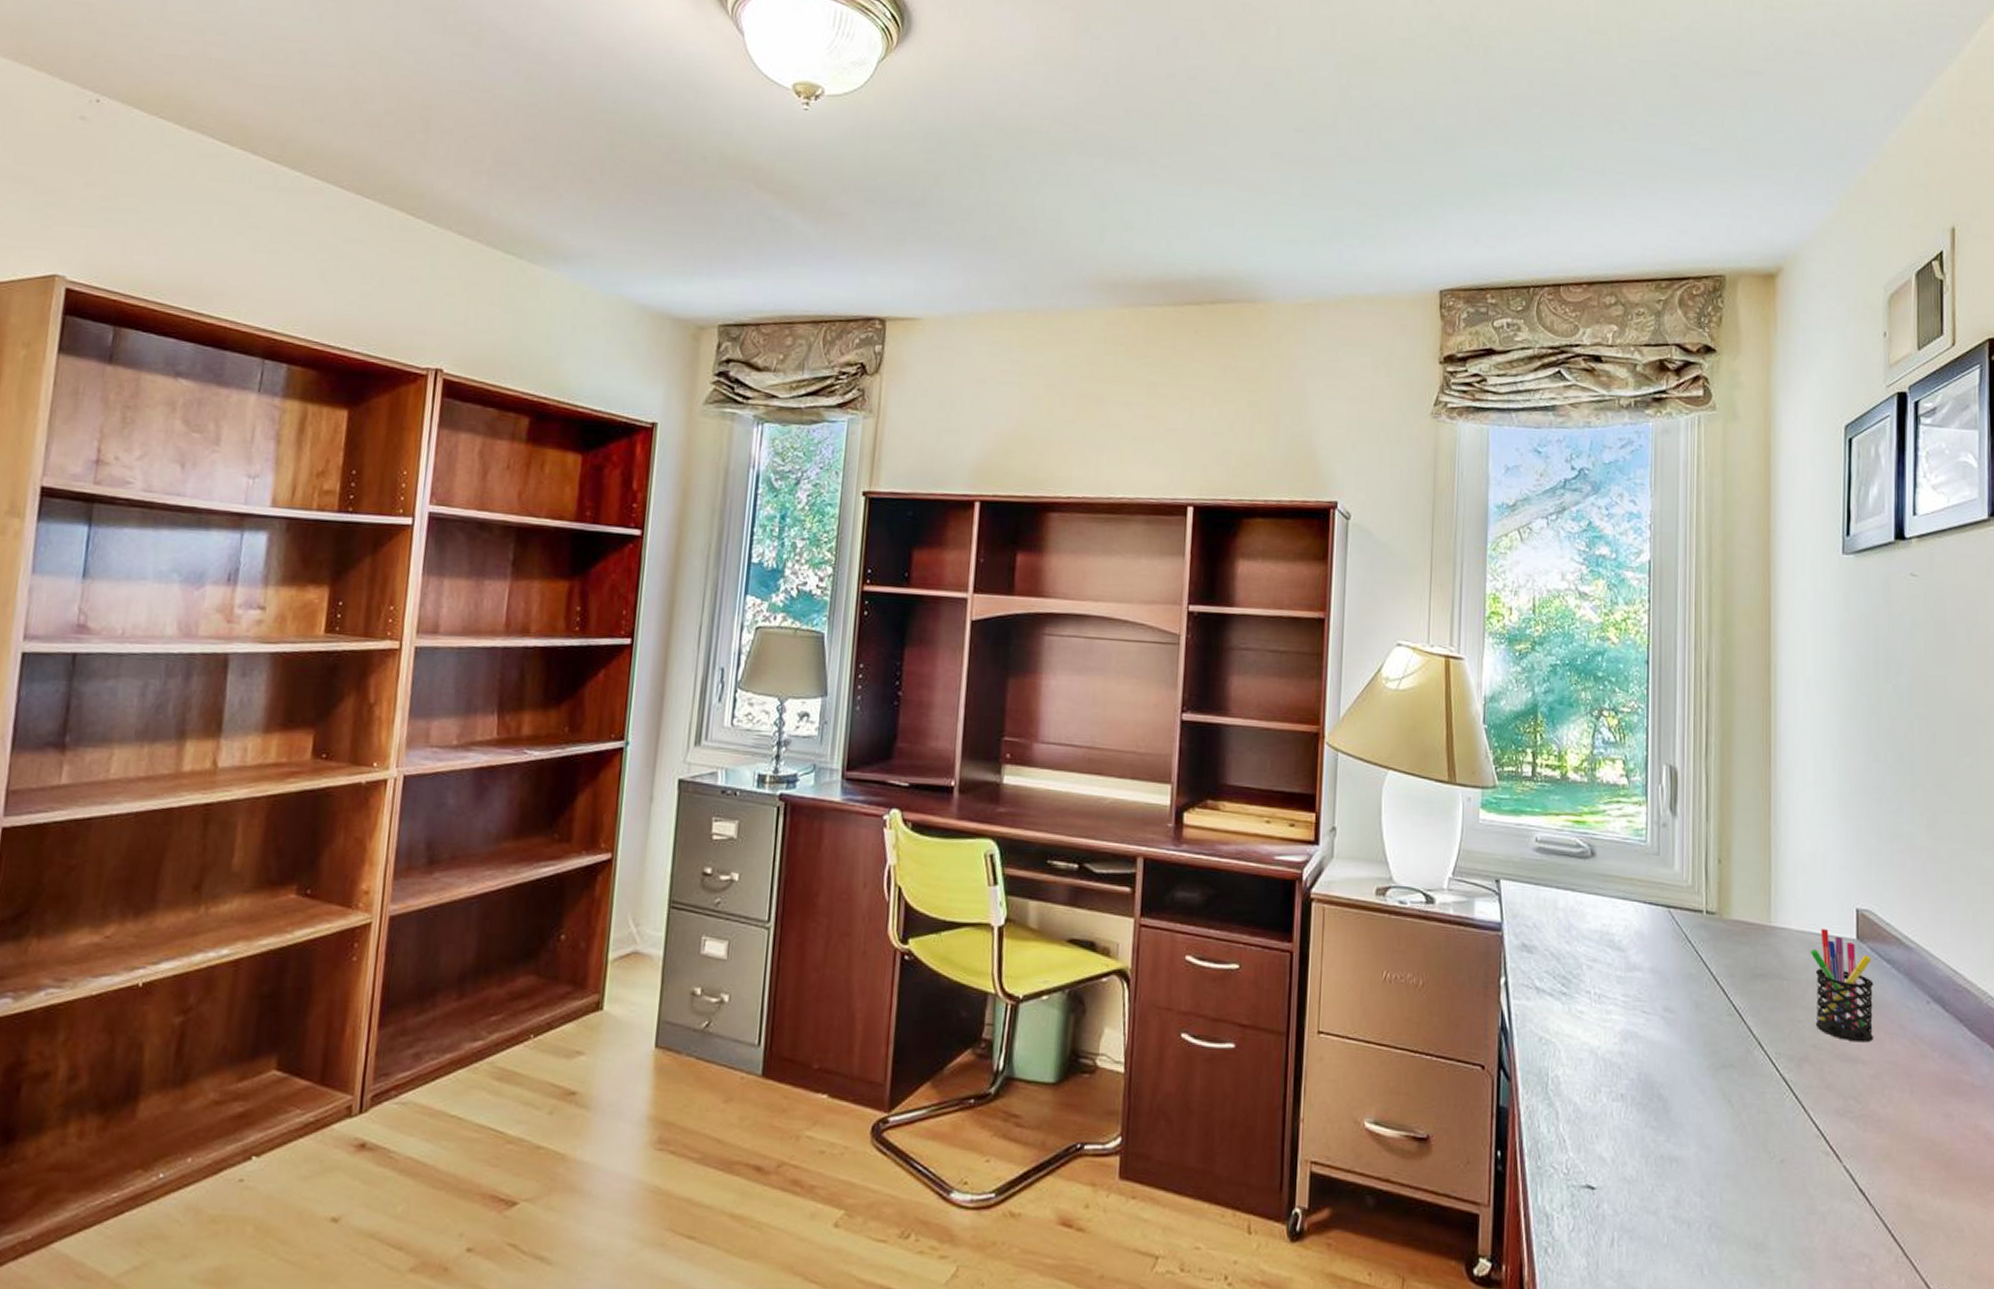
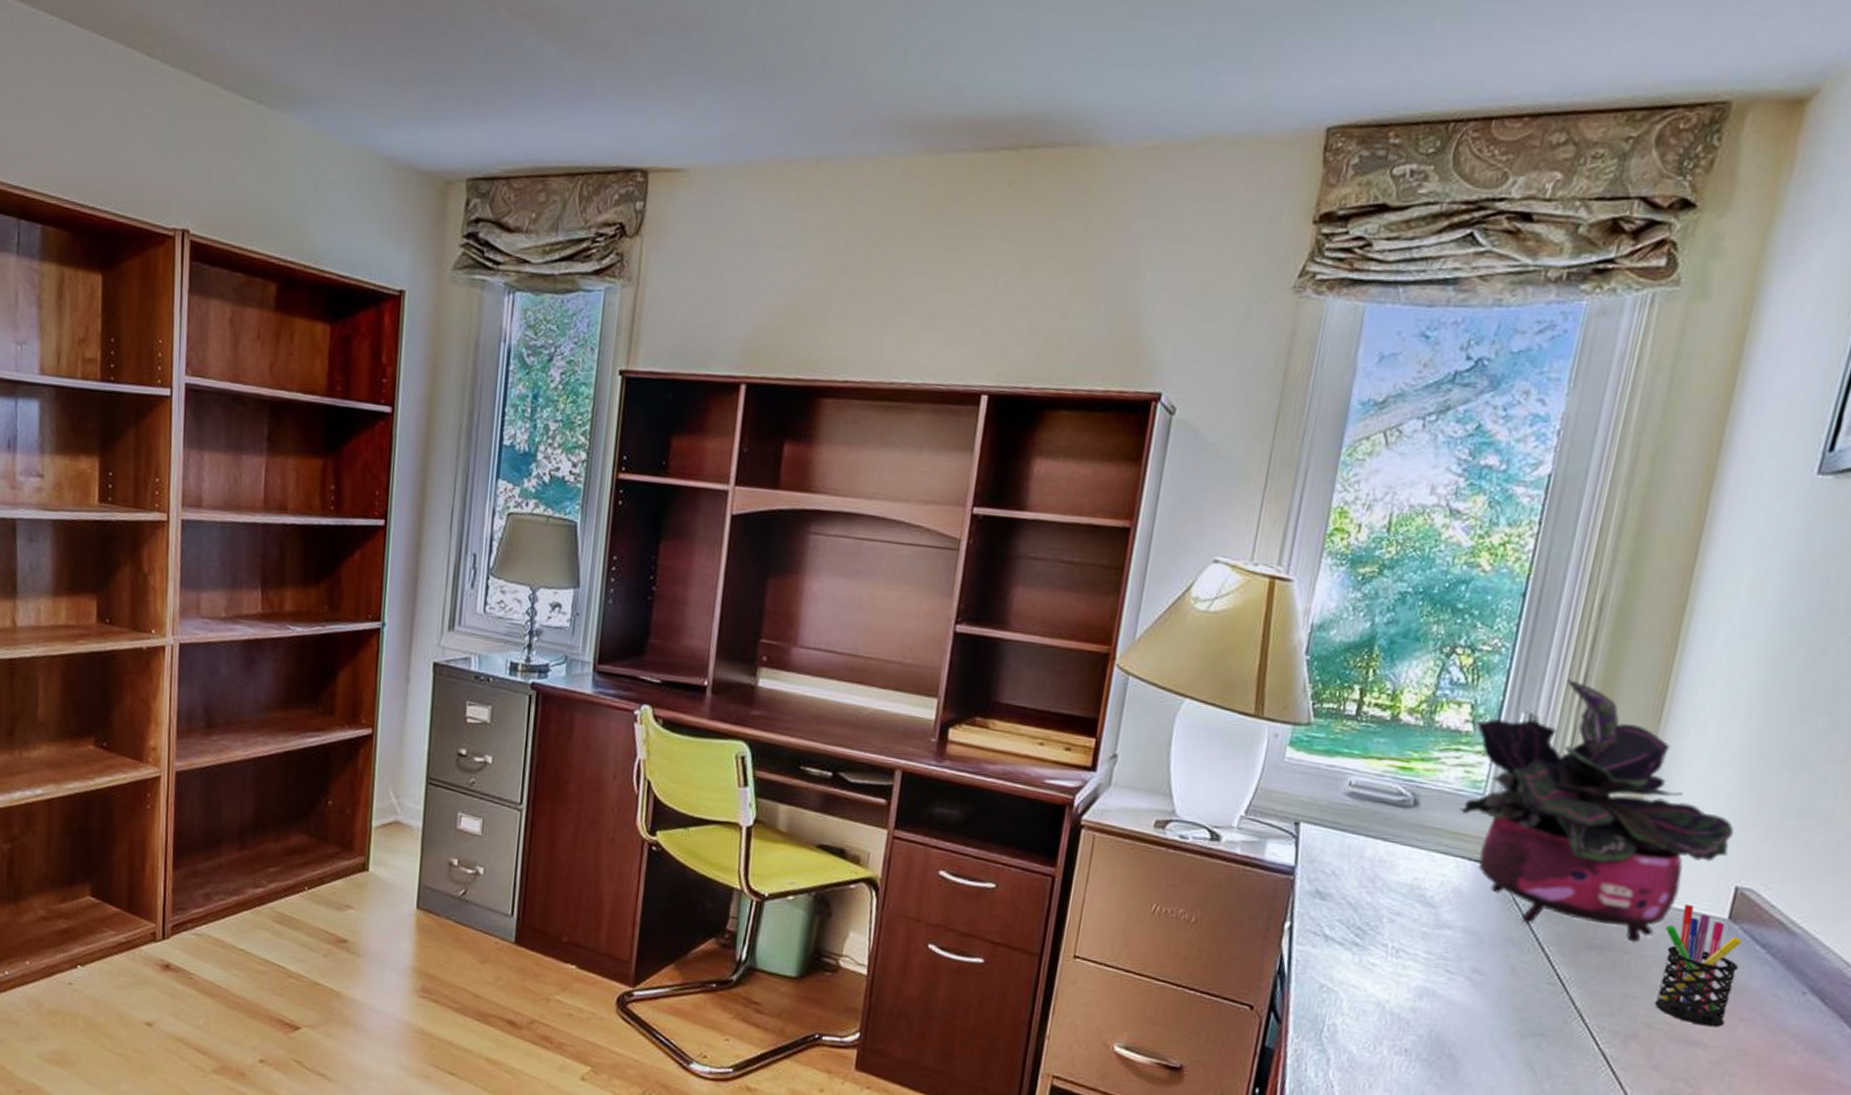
potted plant: none [1629,733,1845,969] -> present [1459,679,1735,943]

